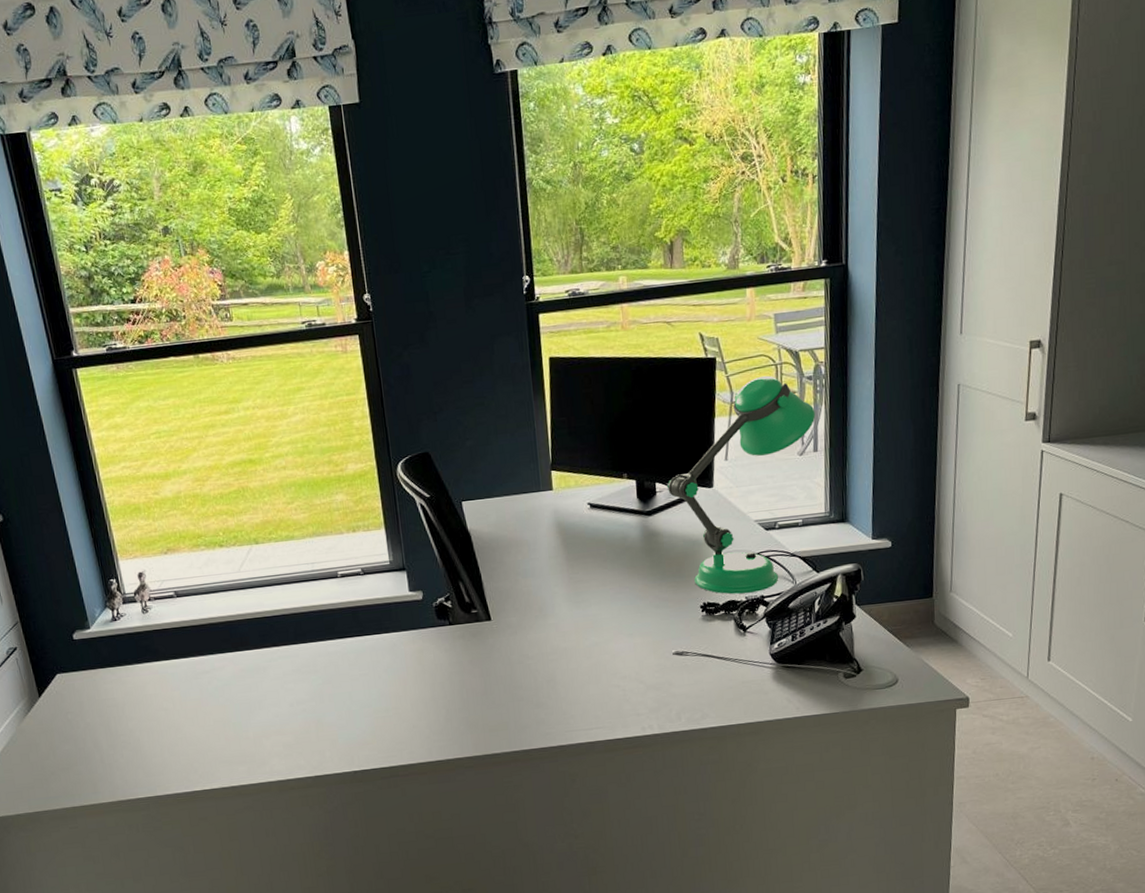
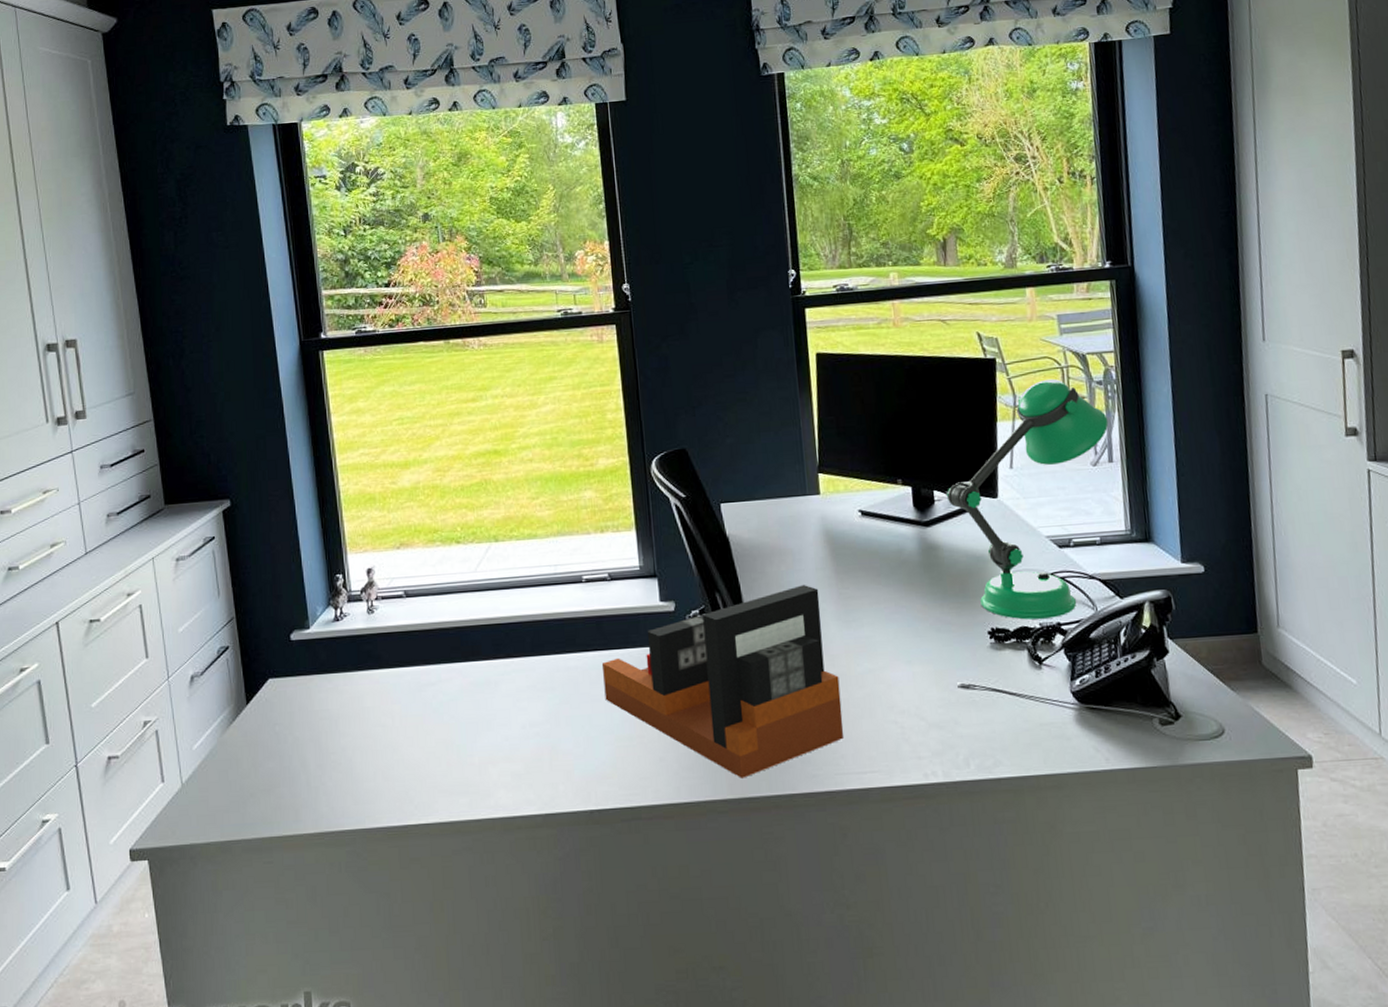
desk organizer: none [358,571,573,739] -> present [601,584,844,778]

